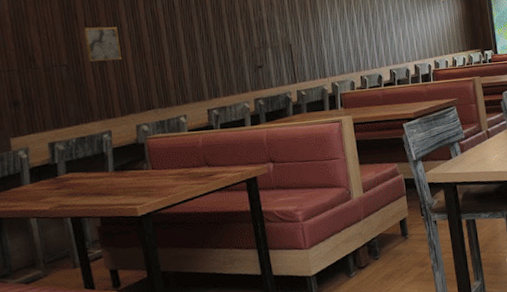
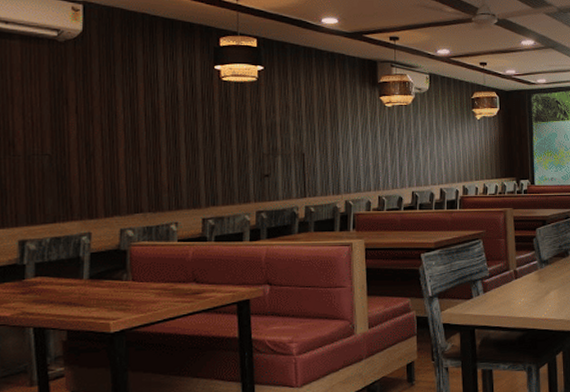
wall art: present [83,27,121,62] -> none [73,115,113,153]

